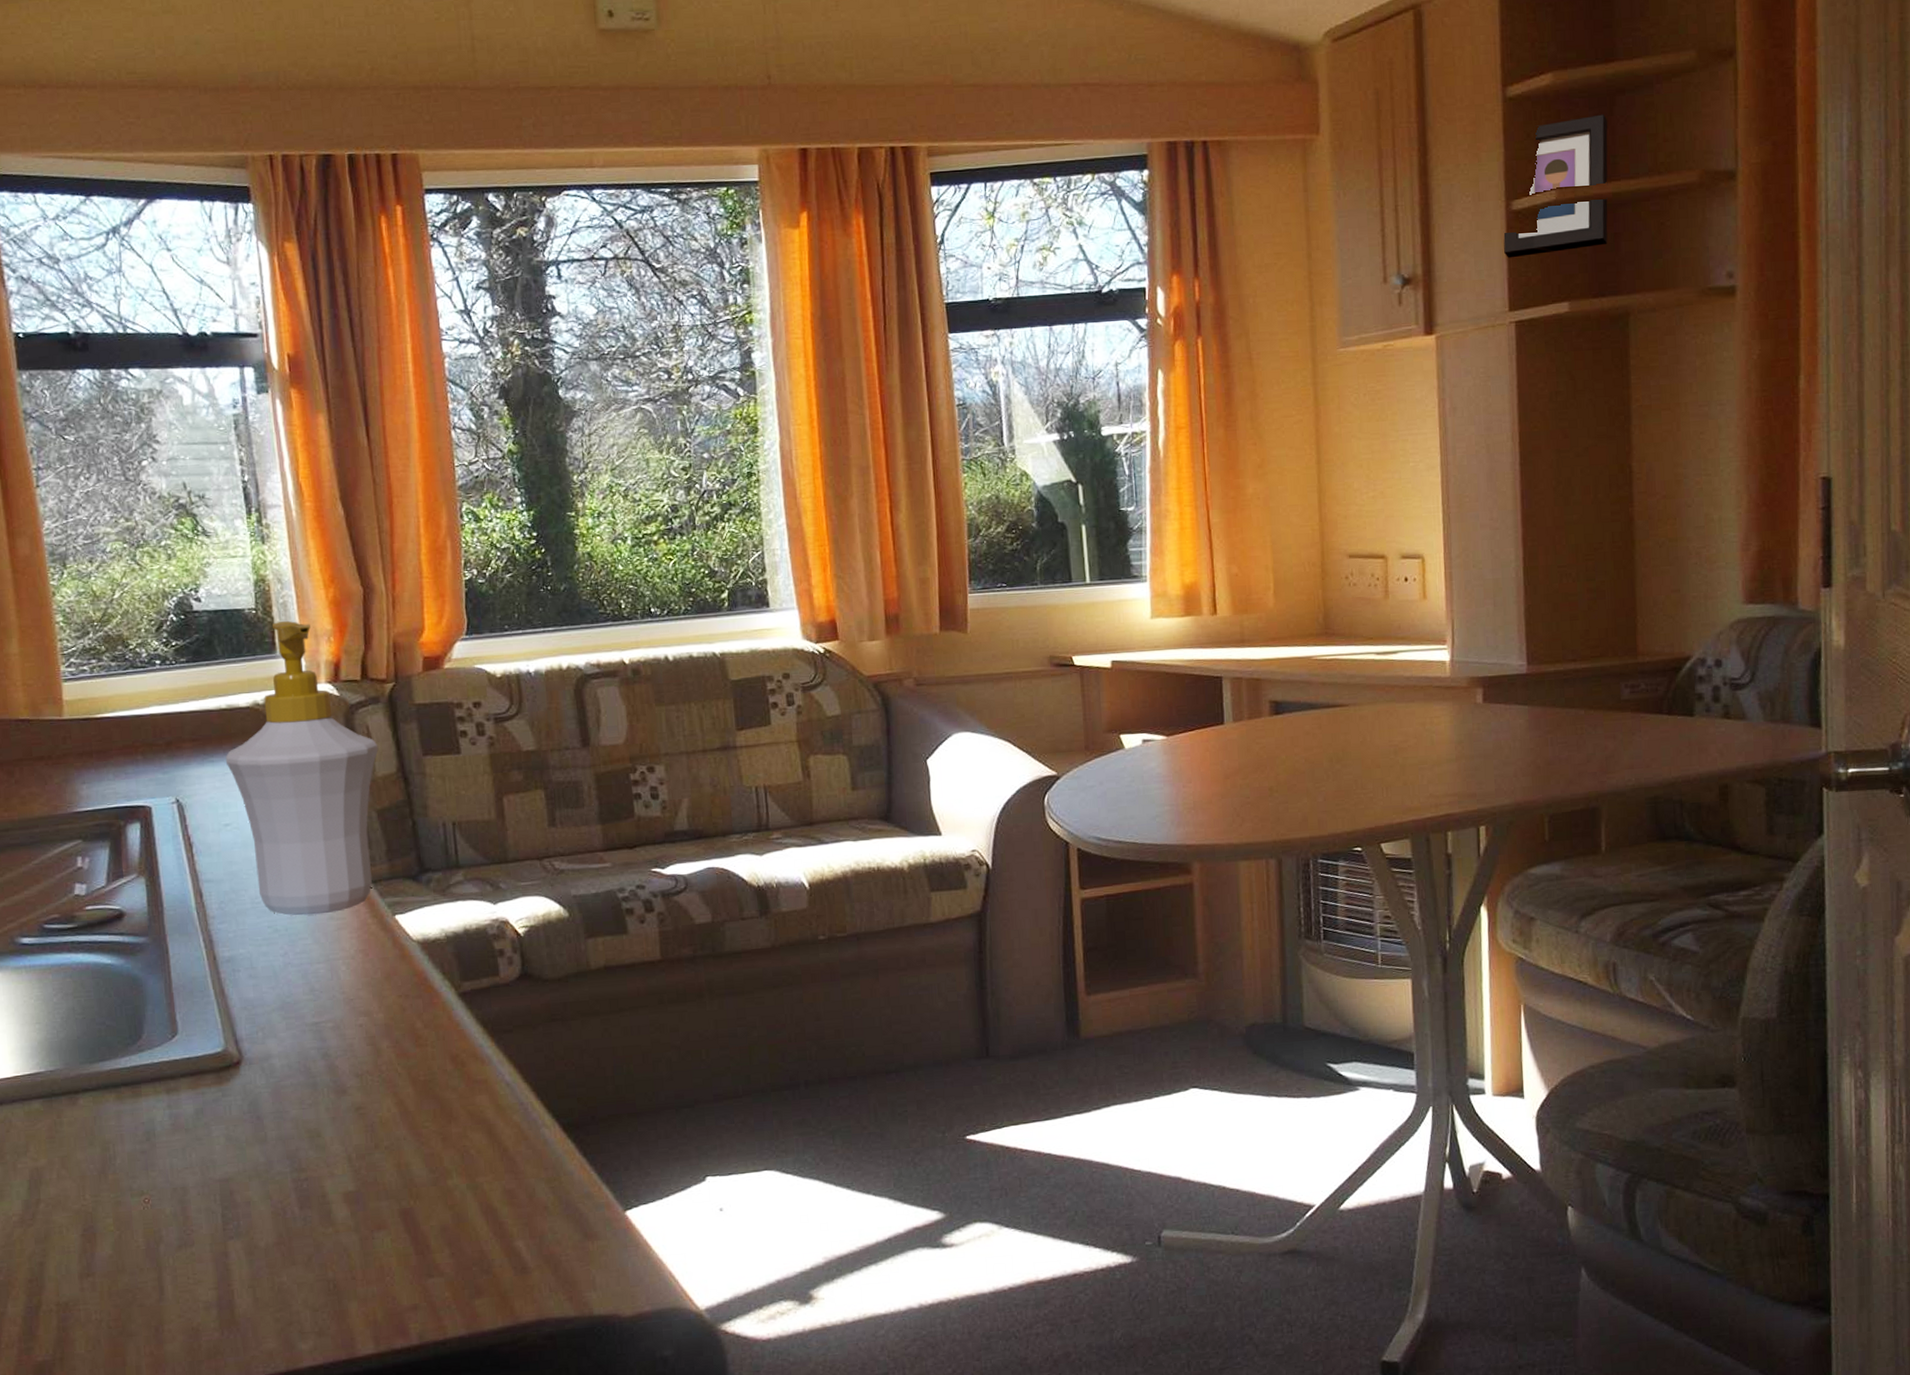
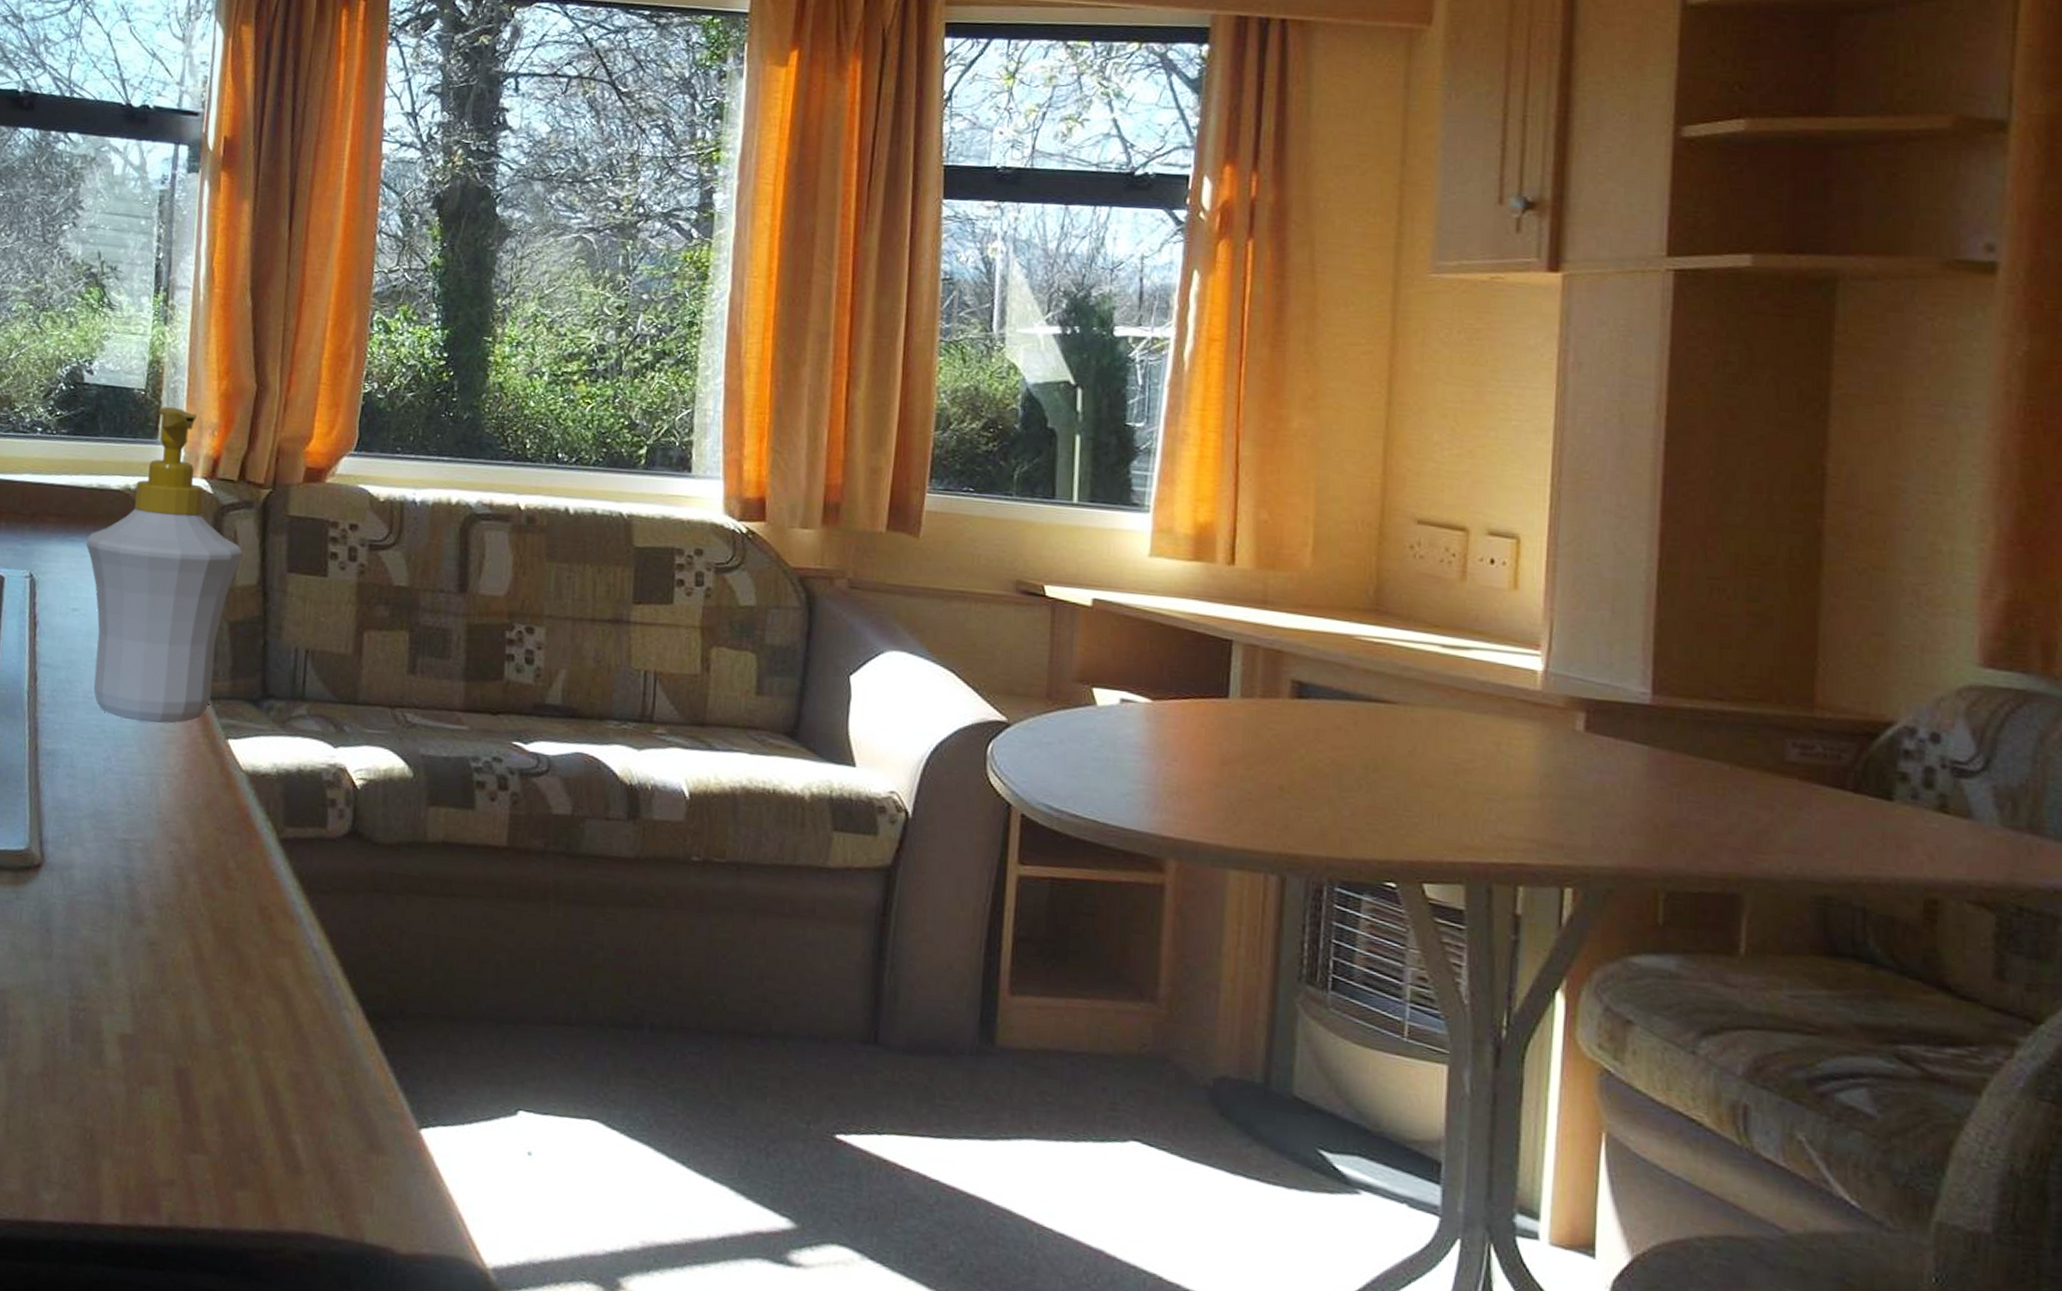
picture frame: present [1503,114,1608,258] -> none [1667,36,1827,194]

